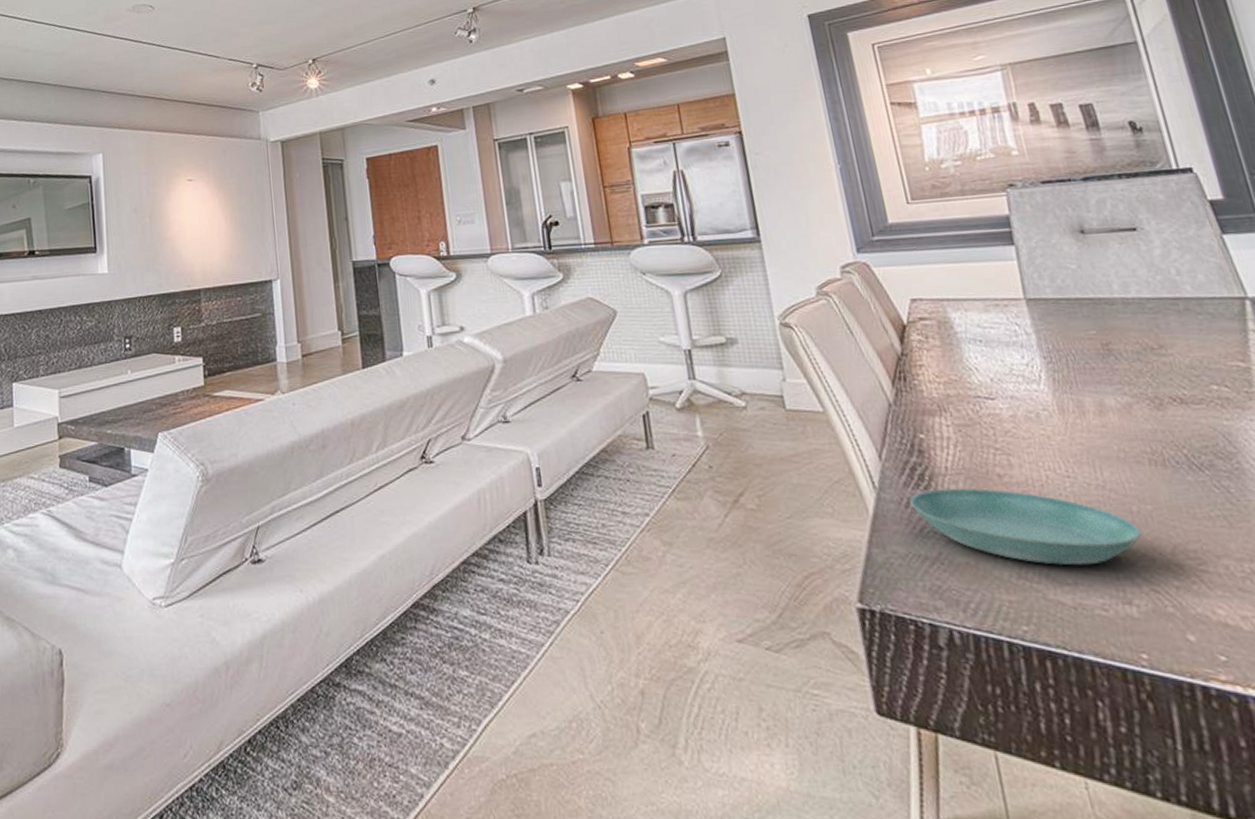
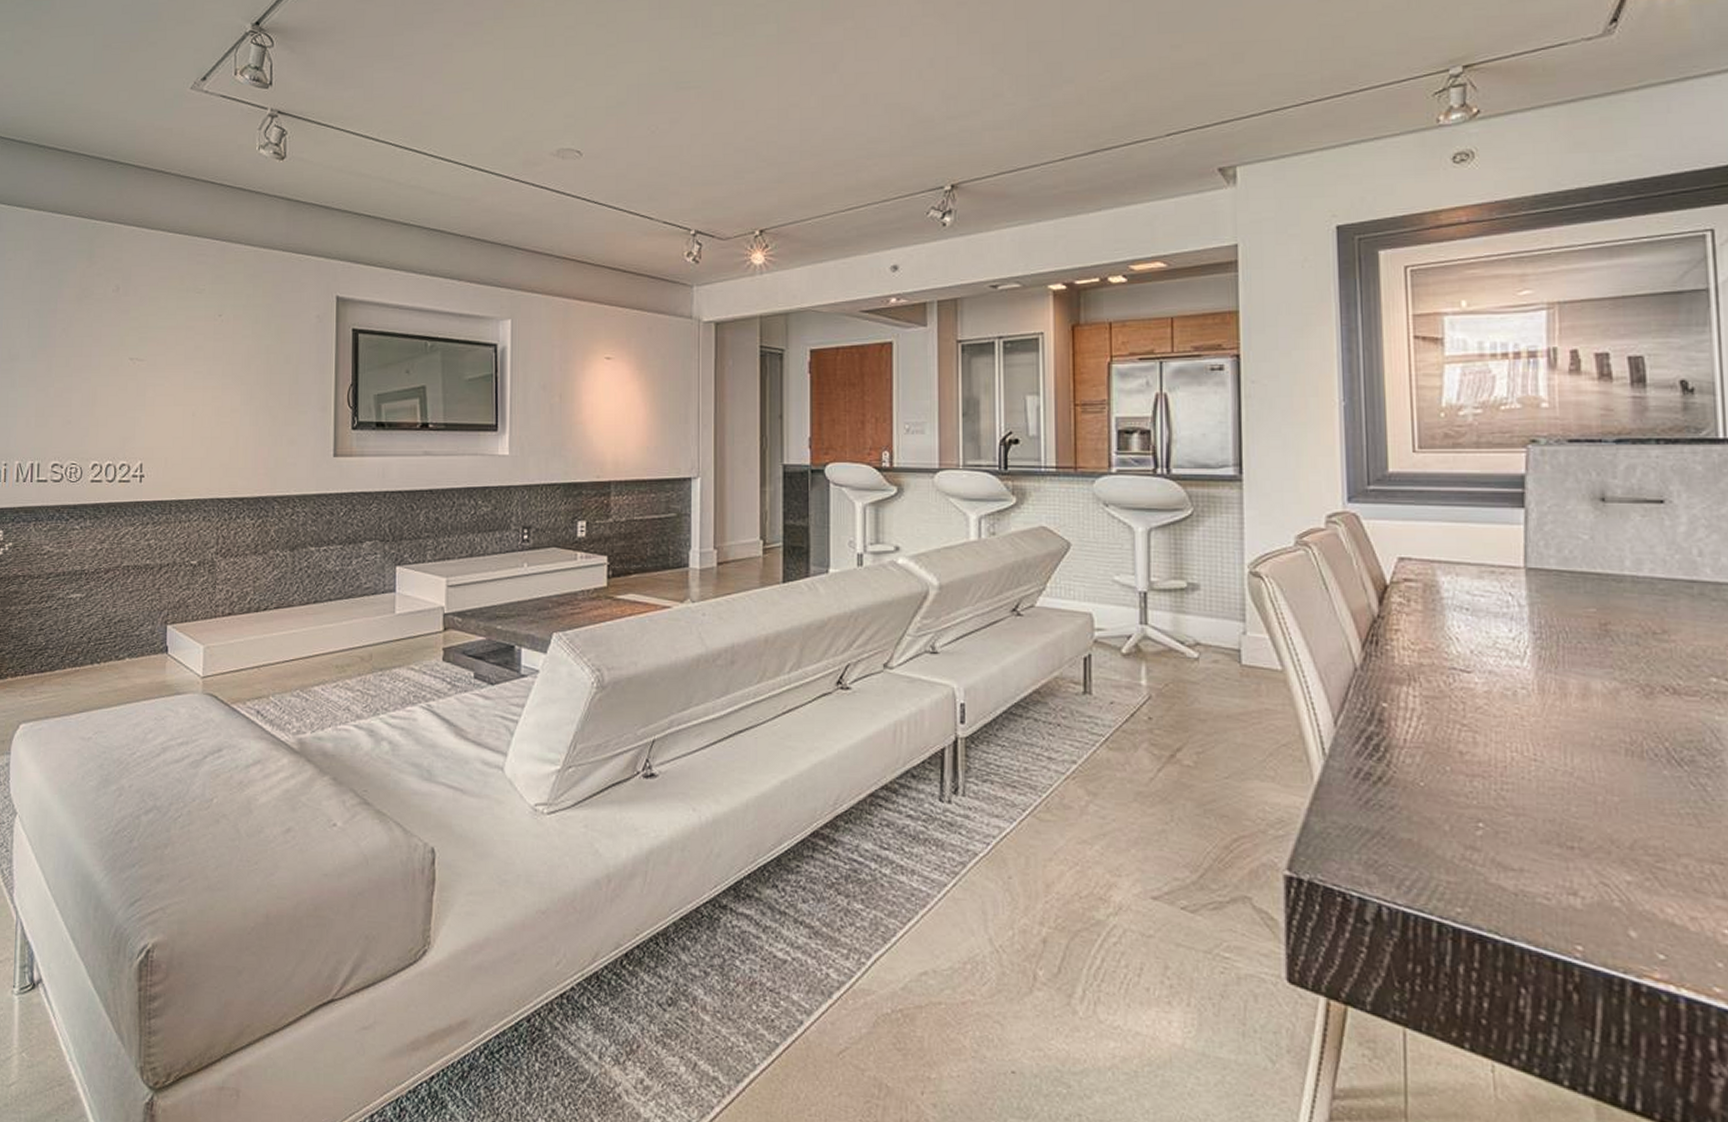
saucer: present [909,488,1142,566] -> none [1358,761,1602,853]

